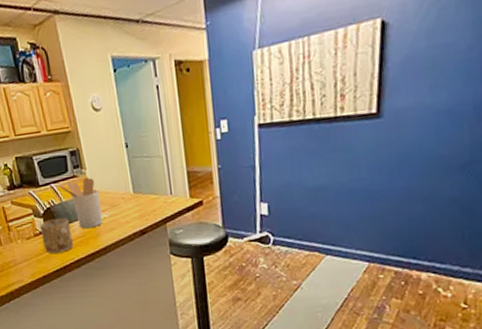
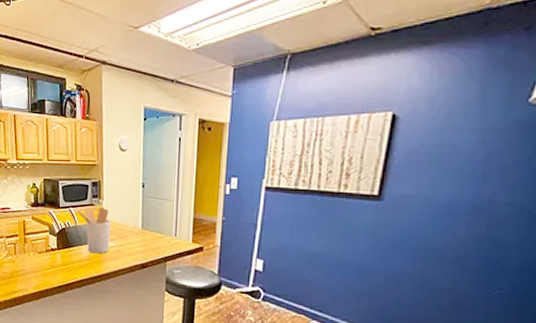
mug: present [40,217,74,253] -> none [52,239,80,271]

